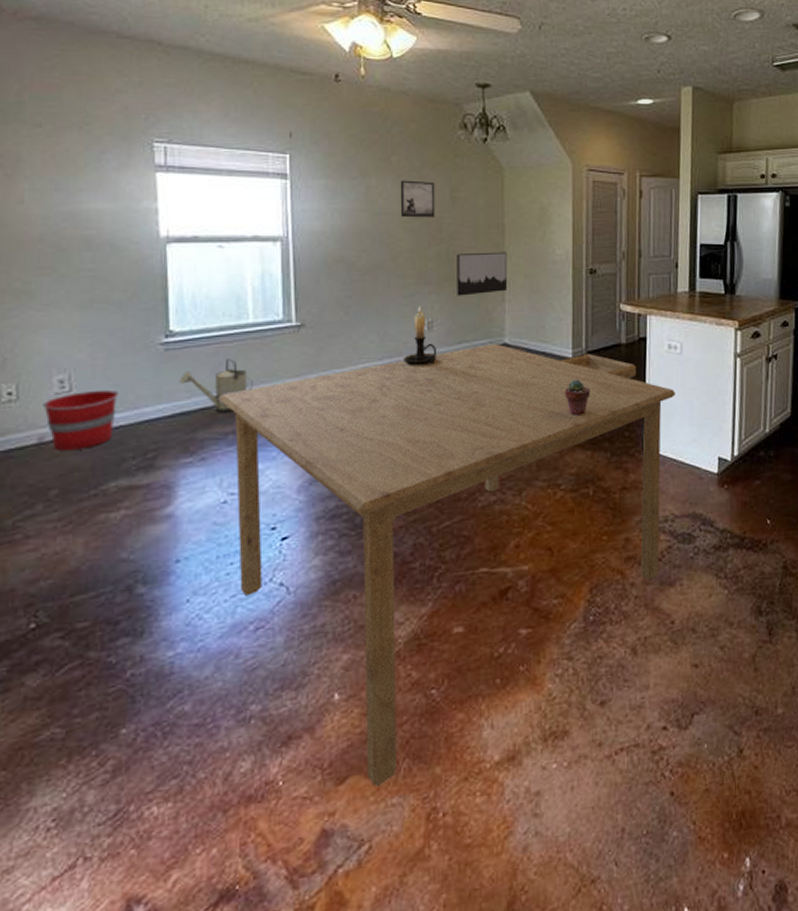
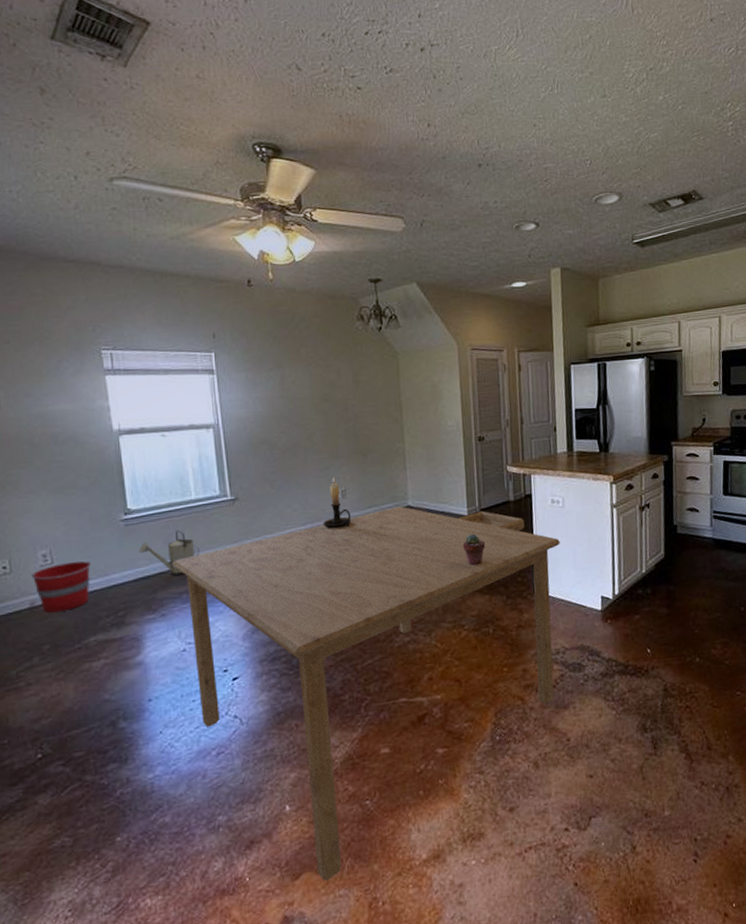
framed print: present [400,180,435,218] -> none [309,368,342,402]
wall art: present [457,252,508,296] -> none [362,426,408,467]

